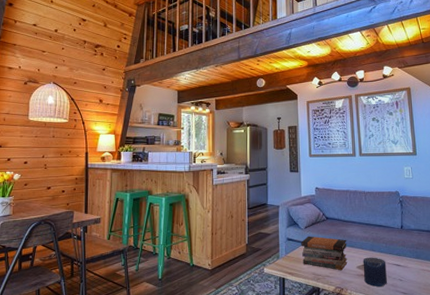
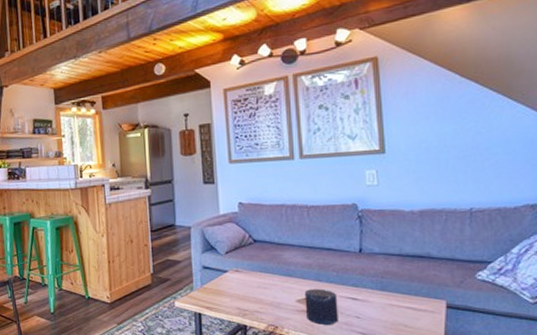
book stack: present [301,236,348,271] -> none [221,263,284,305]

